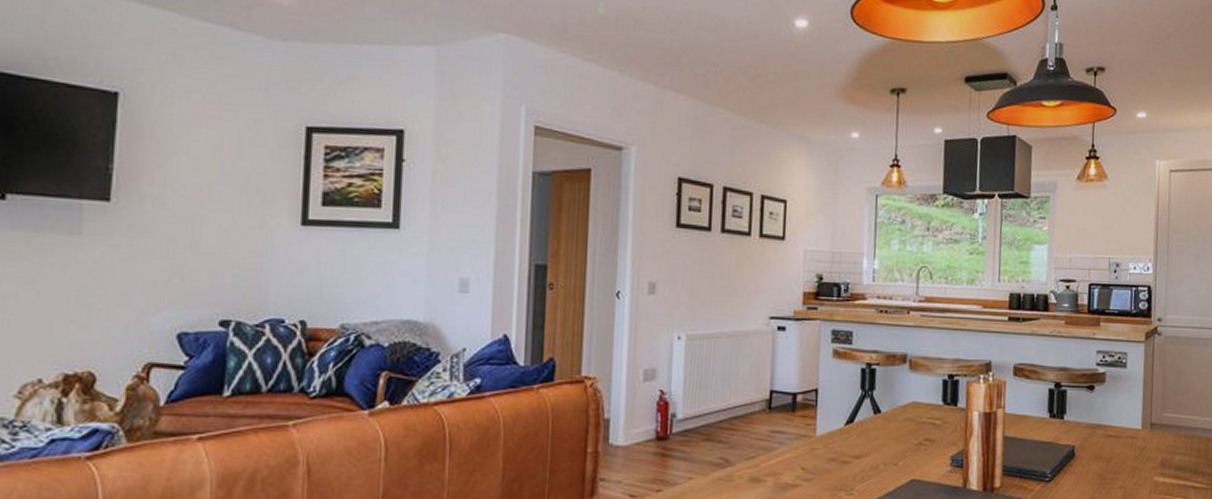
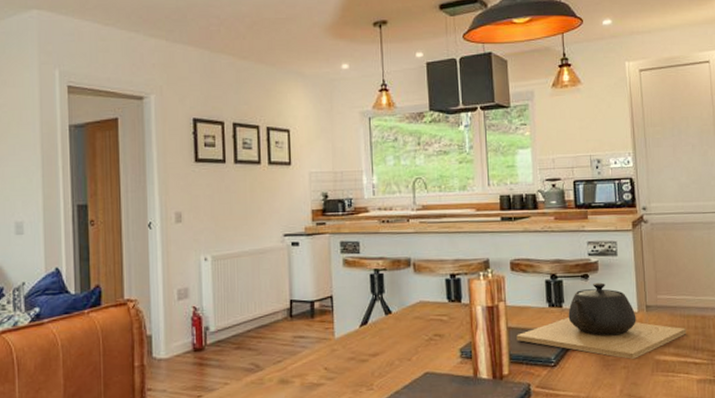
teapot: none [1012,395,1189,479] -> present [517,282,687,359]

